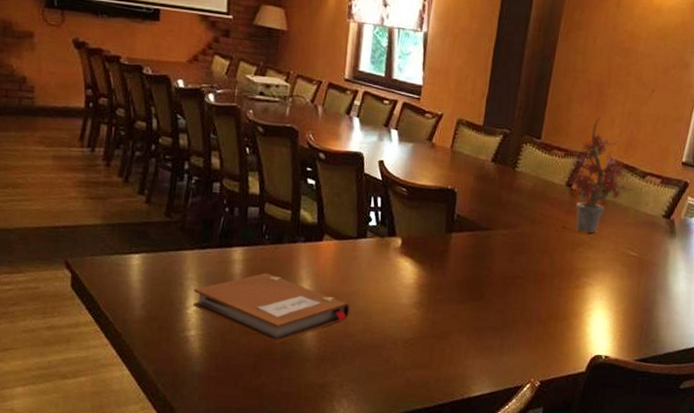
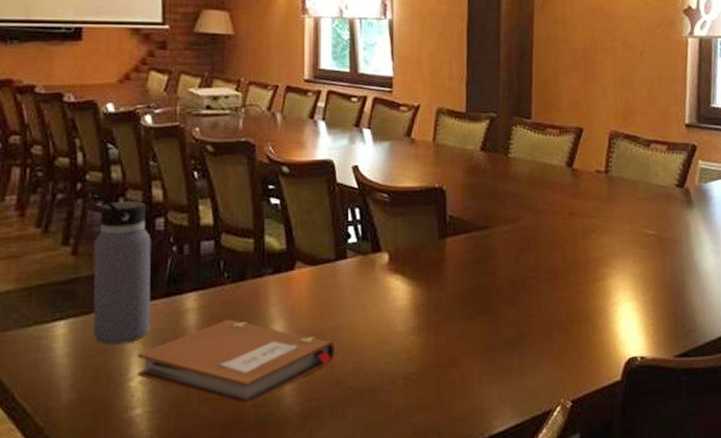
water bottle: none [160,148,209,280] -> present [89,186,151,345]
potted plant: present [566,115,636,233] -> none [564,85,642,216]

